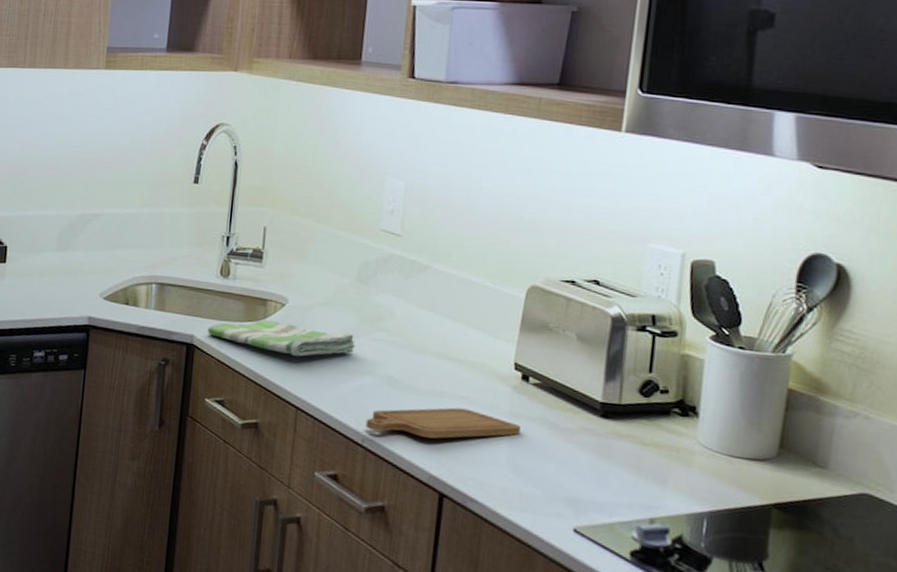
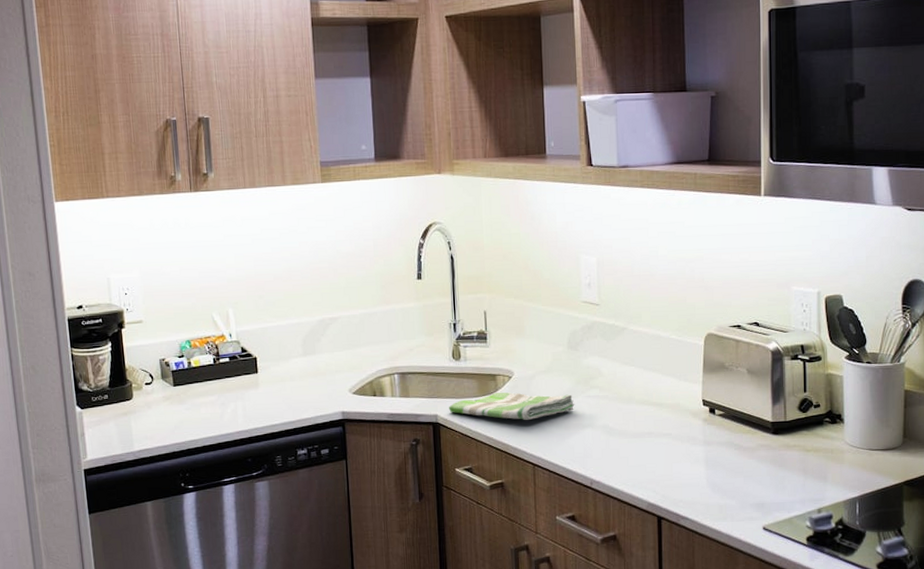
chopping board: present [365,407,521,439] -> none [592,443,713,474]

